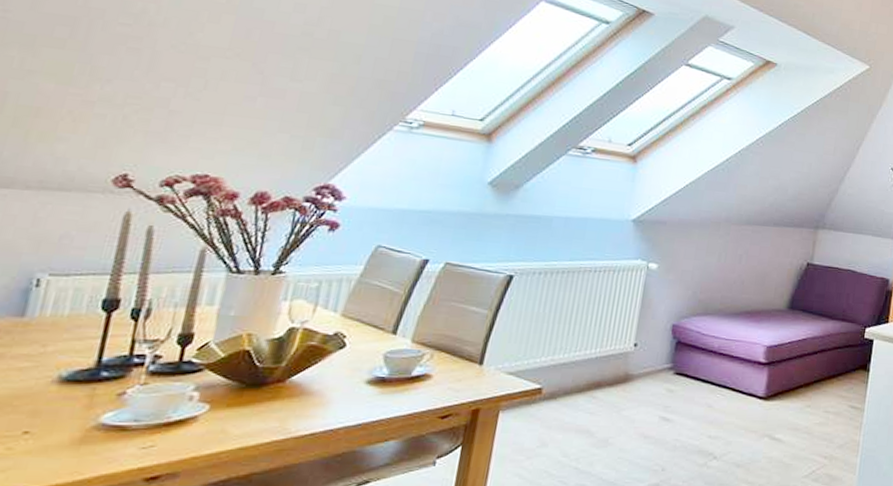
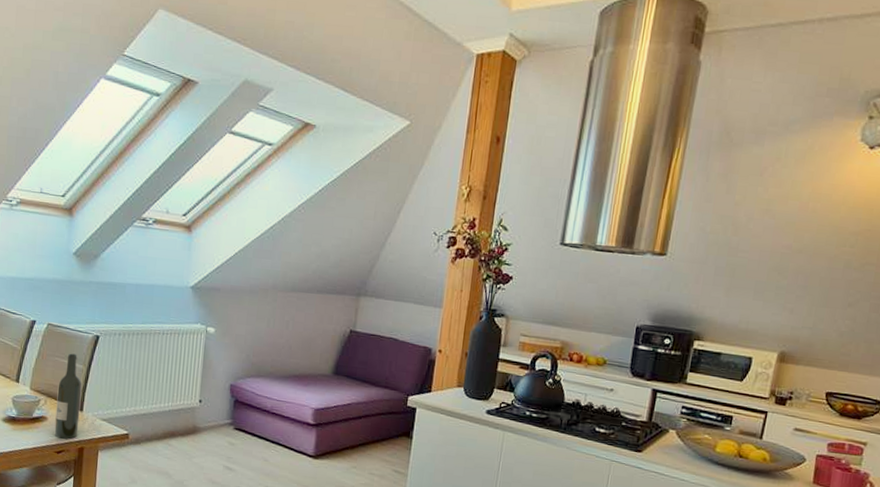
wine bottle: none [439,296,485,400] -> present [54,353,82,439]

